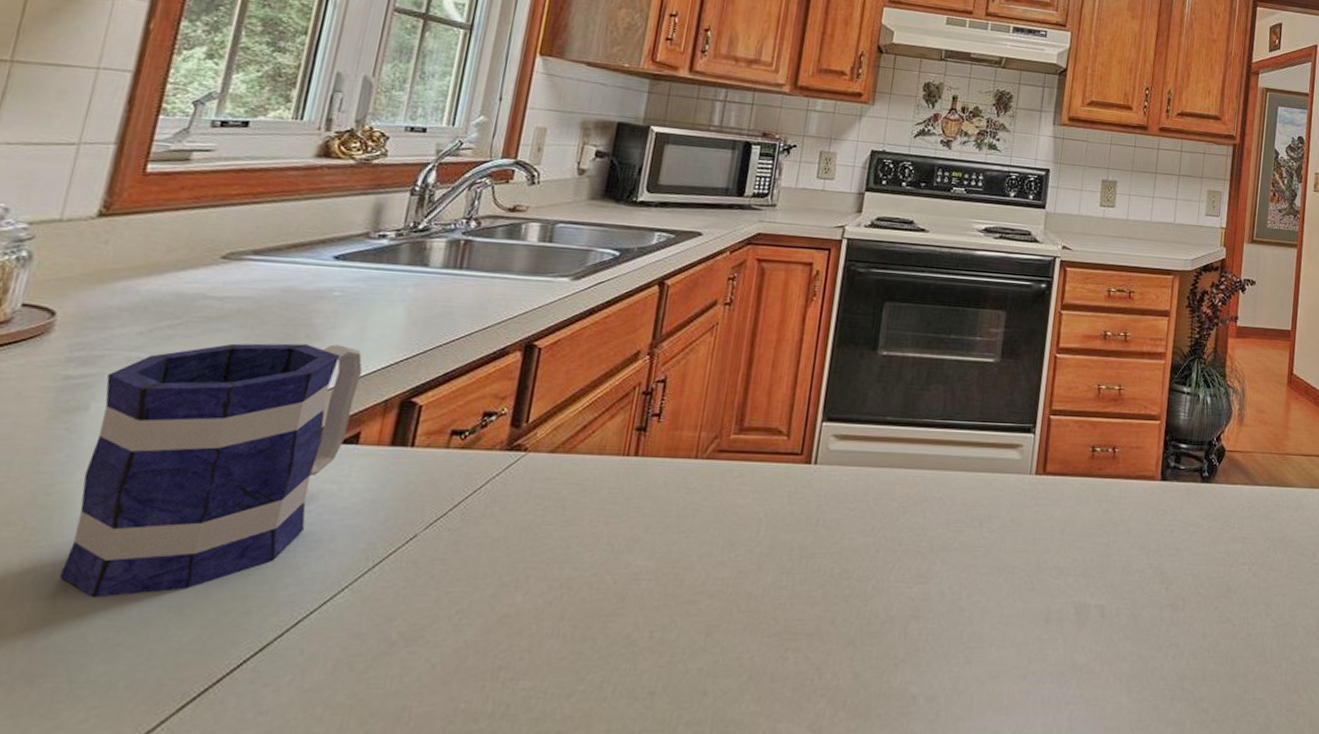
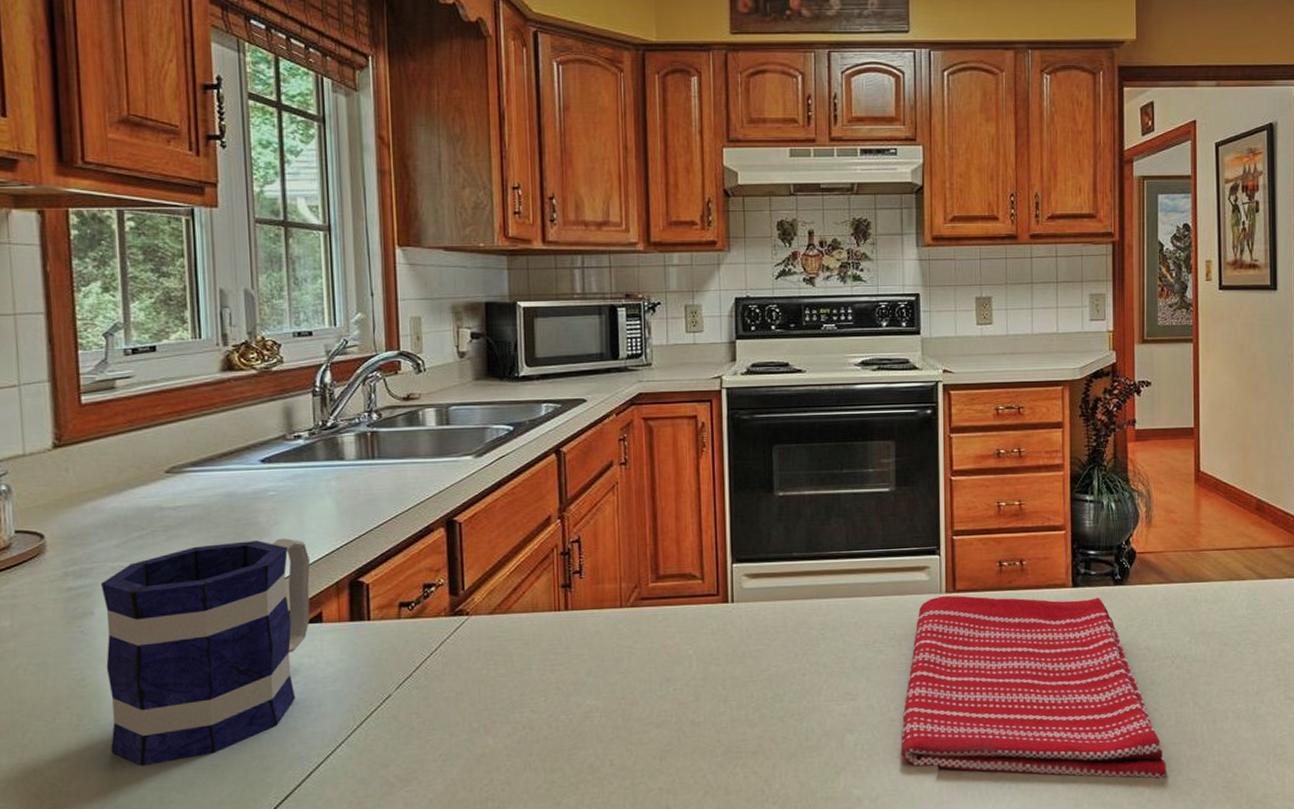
dish towel: none [966,477,1234,695] -> present [901,595,1166,779]

